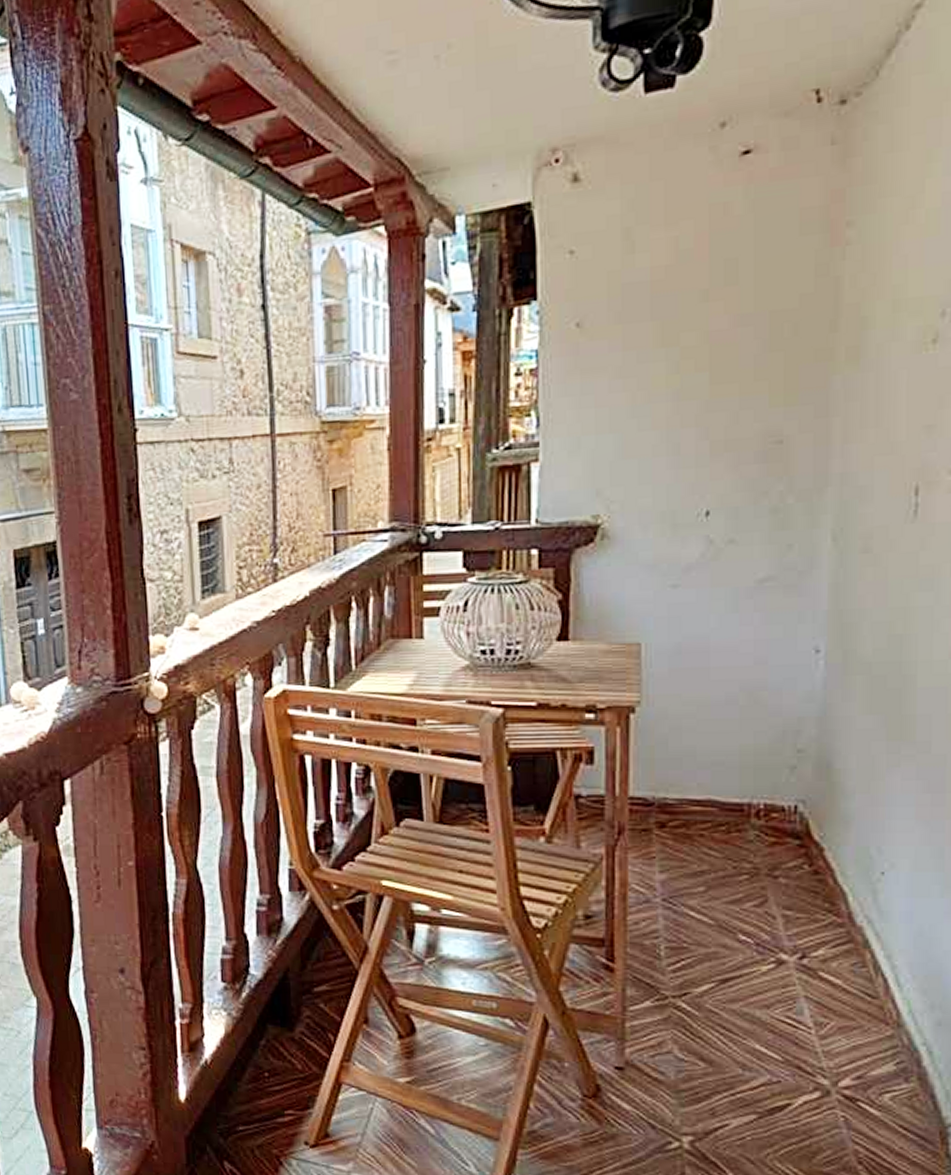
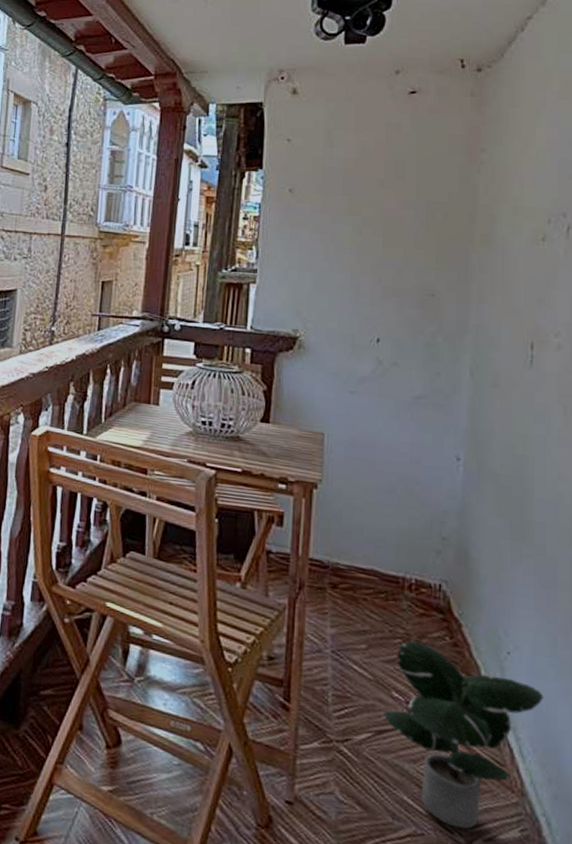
potted plant: none [729,874,927,1070] -> present [384,640,544,829]

